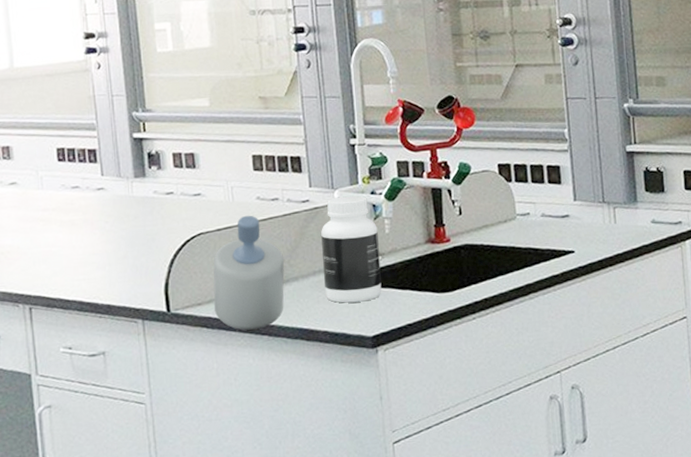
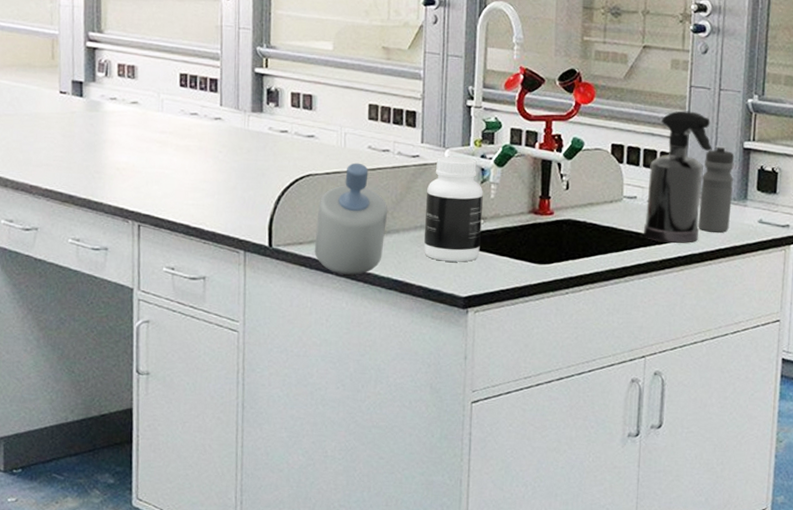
spray bottle: none [538,122,596,255] -> present [643,110,712,244]
water bottle: none [591,151,624,239] -> present [698,145,735,233]

